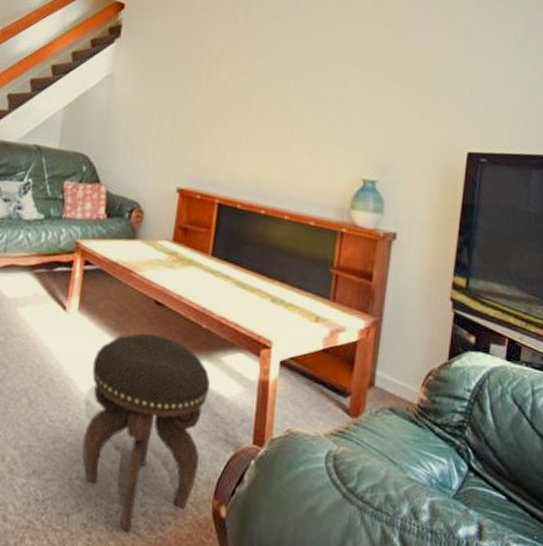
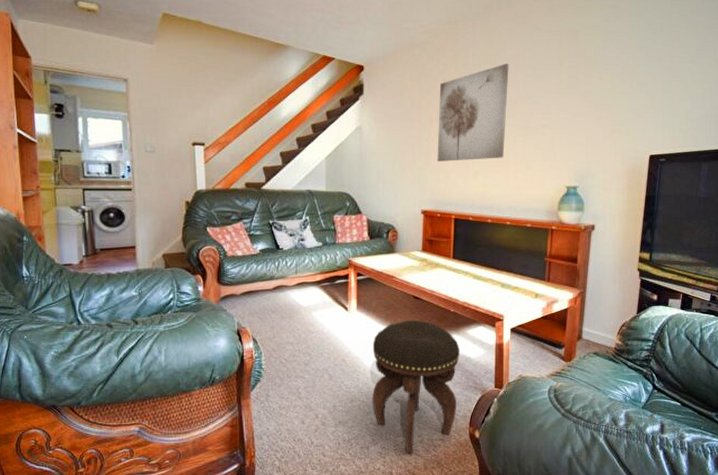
wall art: none [203,21,300,134] -> present [437,63,509,161]

